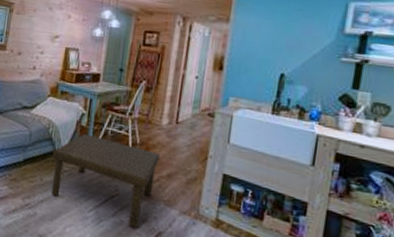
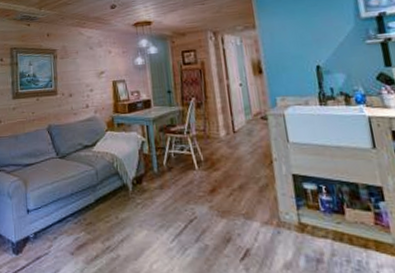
coffee table: present [52,134,160,228] -> none [122,161,230,250]

